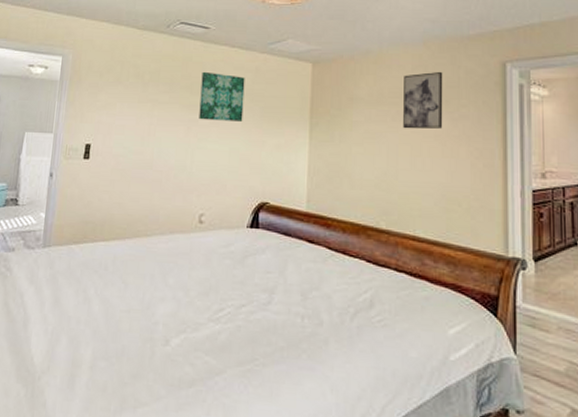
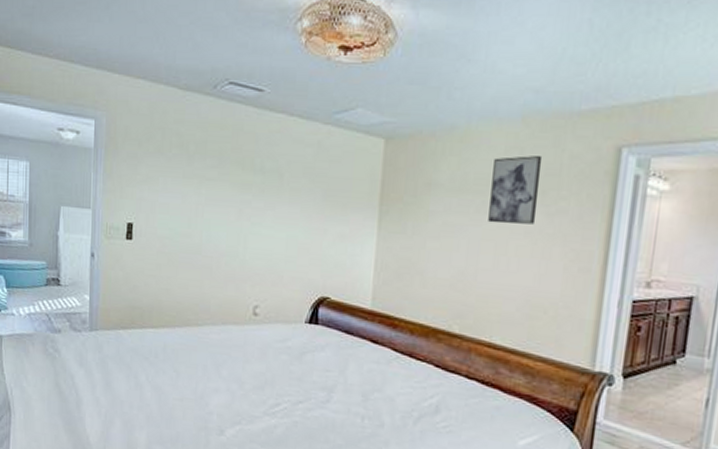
wall art: present [199,71,245,121] -> none [252,144,305,205]

